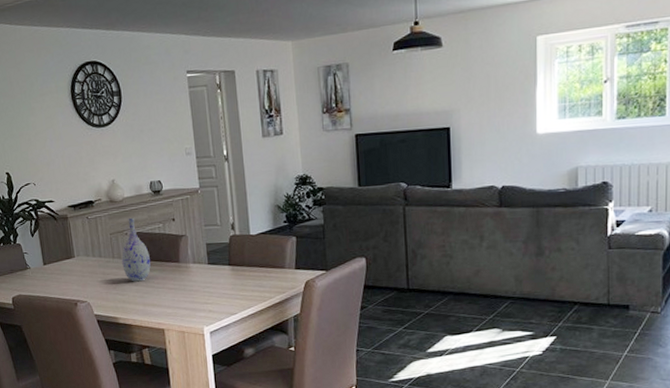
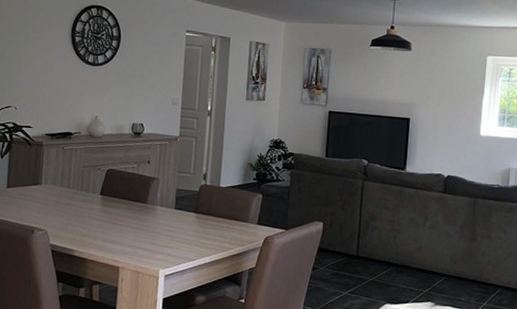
vase: present [121,217,151,282] -> none [89,154,119,217]

